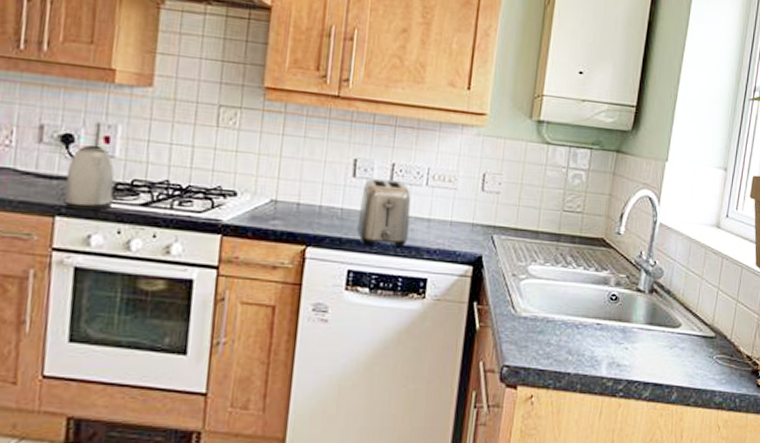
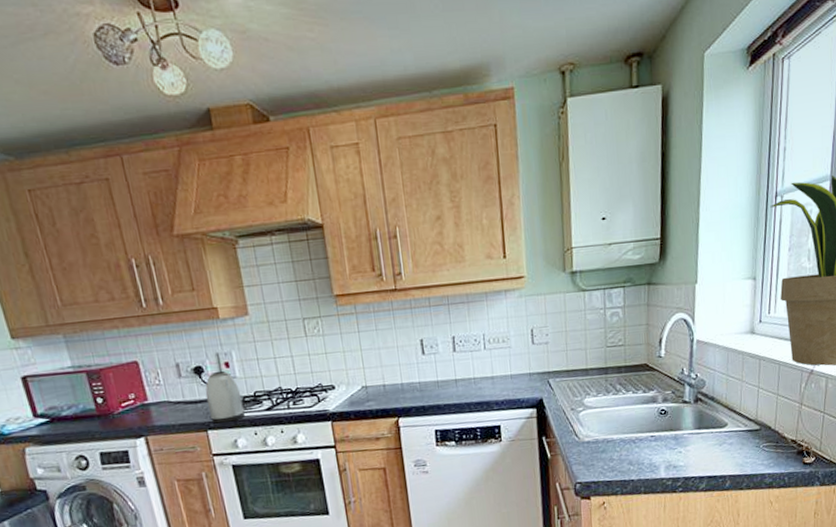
toaster: present [356,178,411,247] -> none [432,350,478,408]

